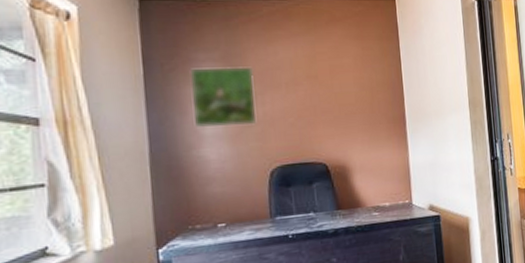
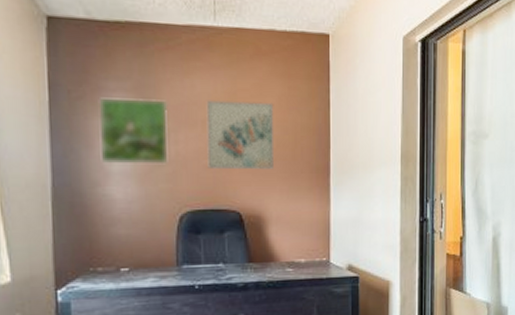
wall art: none [288,62,354,126] -> present [206,100,275,170]

